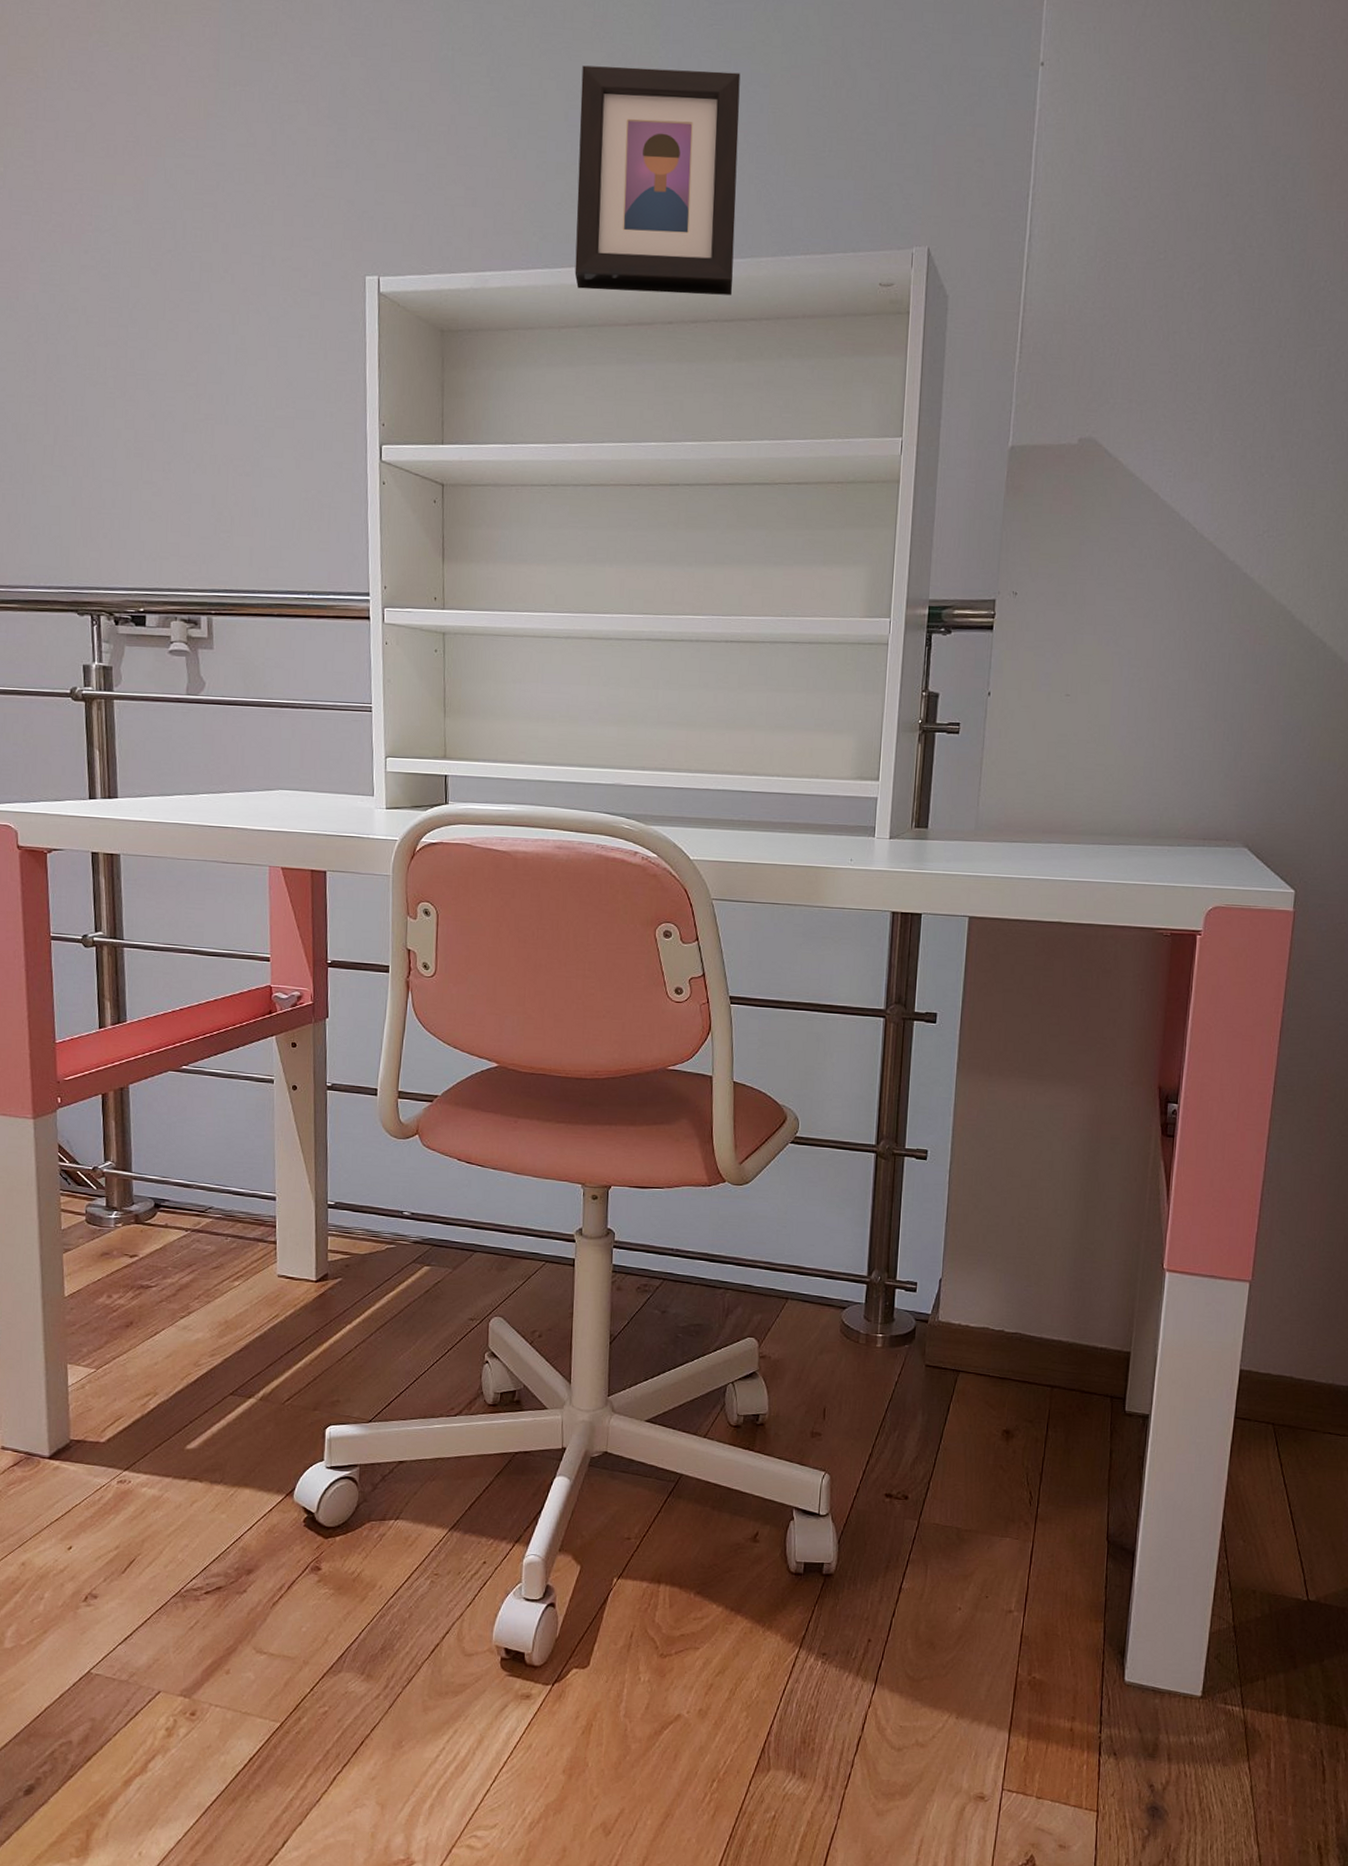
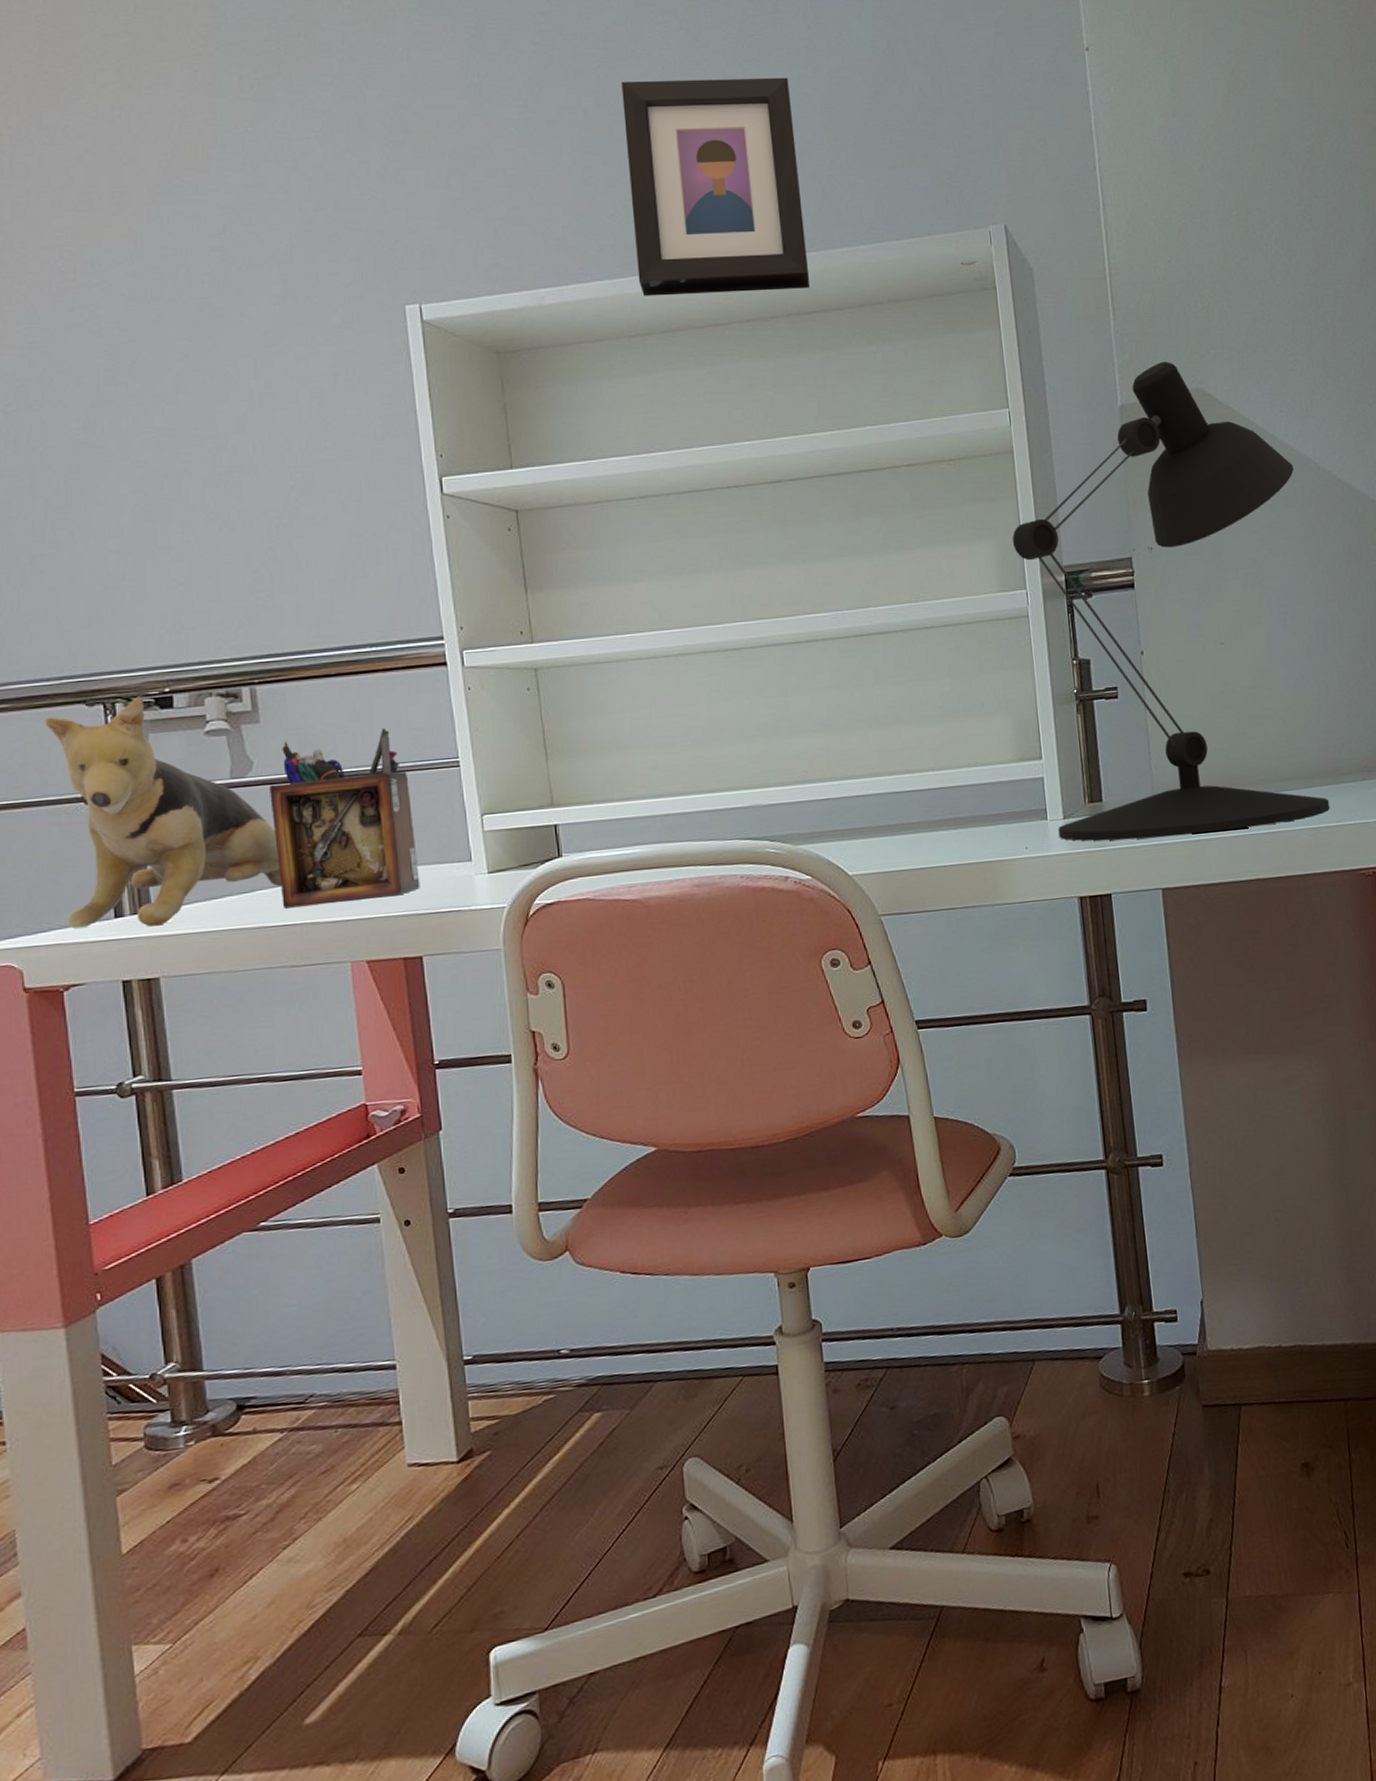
plush toy: none [44,612,221,811] -> present [44,696,283,930]
desk organizer: none [216,668,330,816] -> present [270,727,420,909]
desk lamp: none [883,406,1171,874] -> present [1012,361,1330,841]

